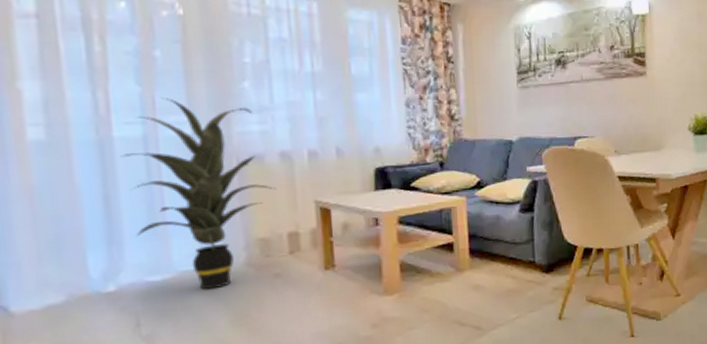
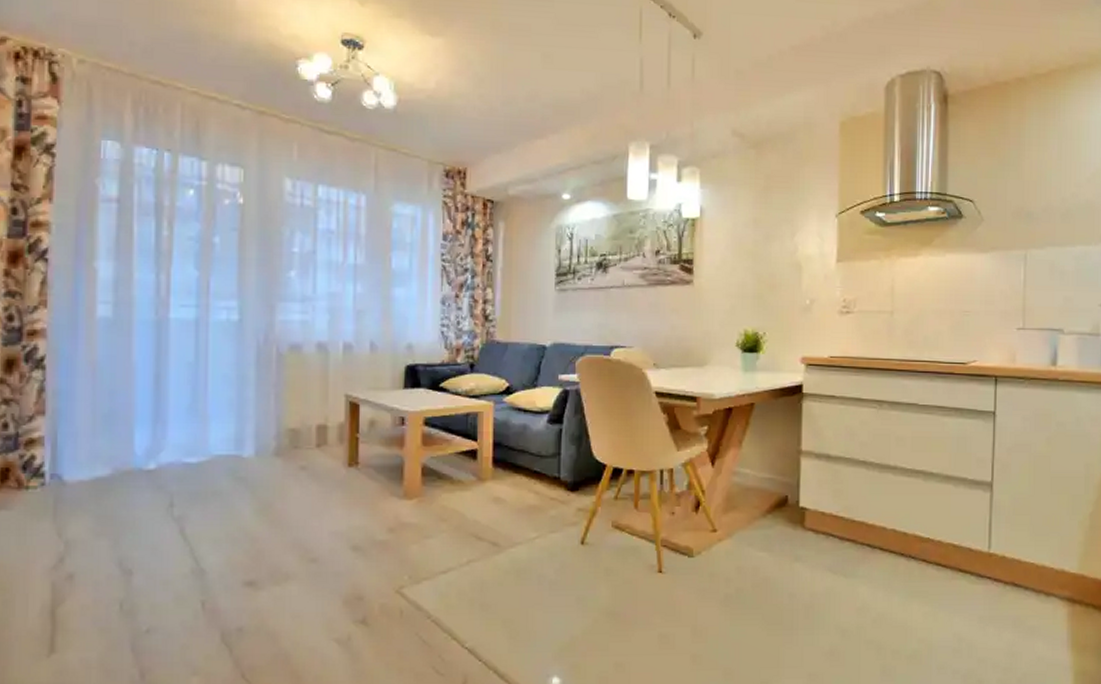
indoor plant: present [120,98,277,290] -> none [173,283,311,476]

